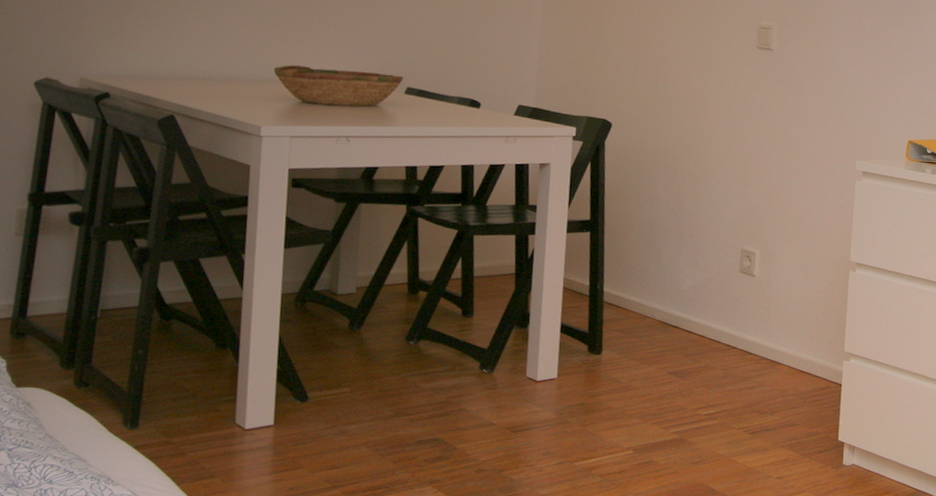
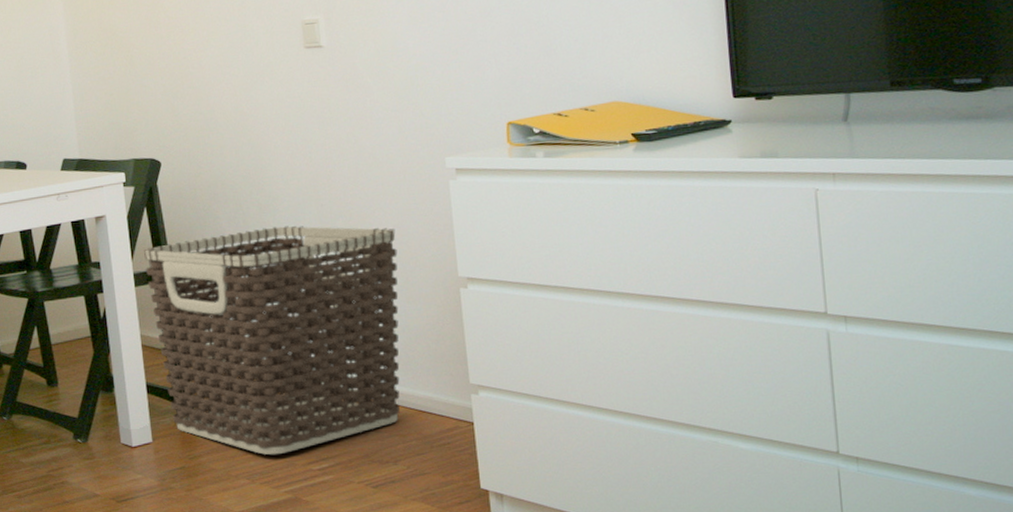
clothes hamper: none [580,197,806,399] -> present [144,226,400,455]

